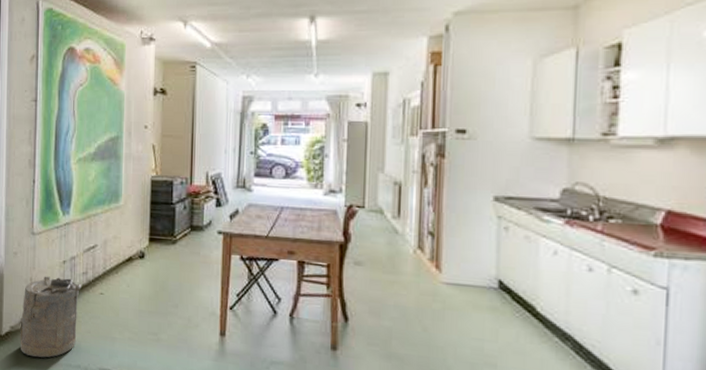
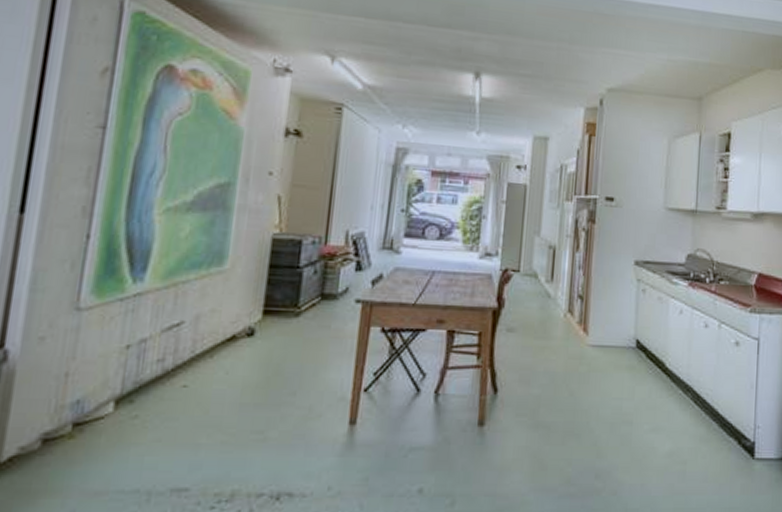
laundry hamper: present [20,276,81,358] -> none [34,368,154,489]

